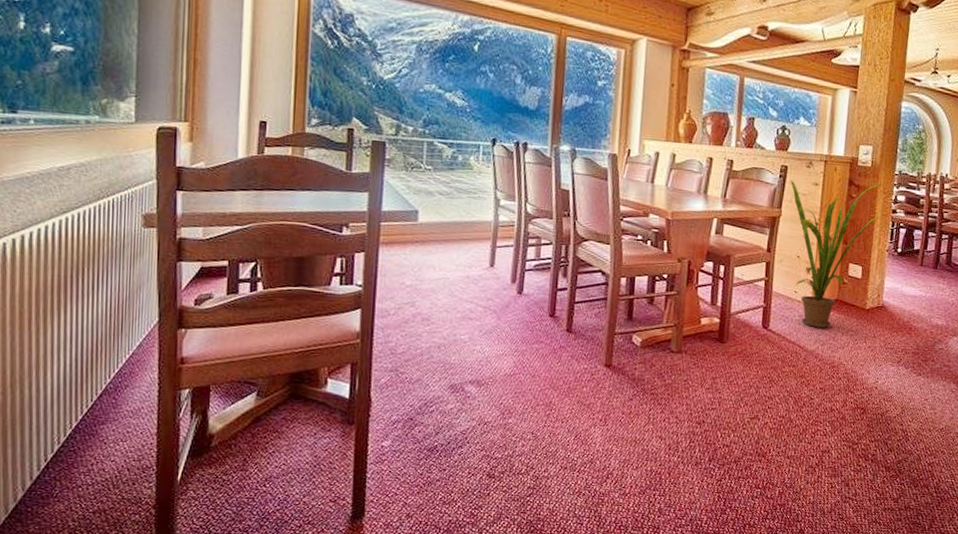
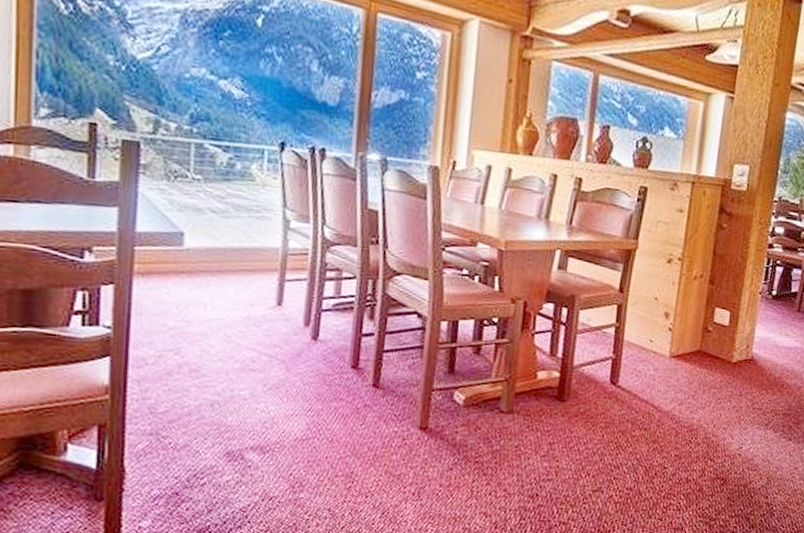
house plant: present [790,180,883,328] -> none [650,204,759,384]

